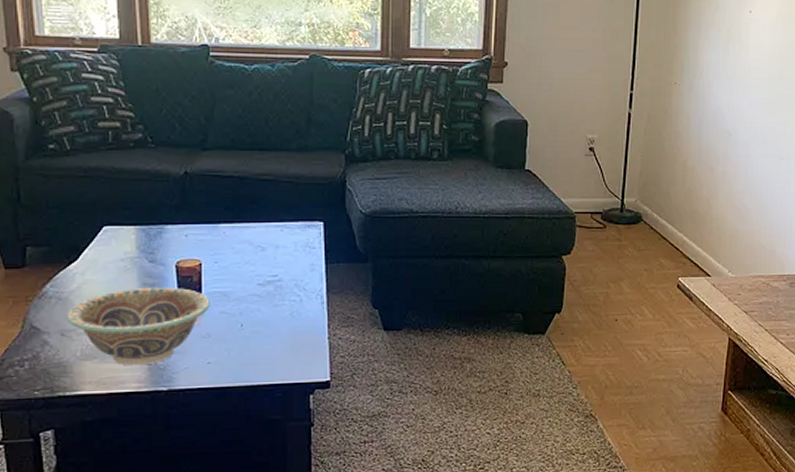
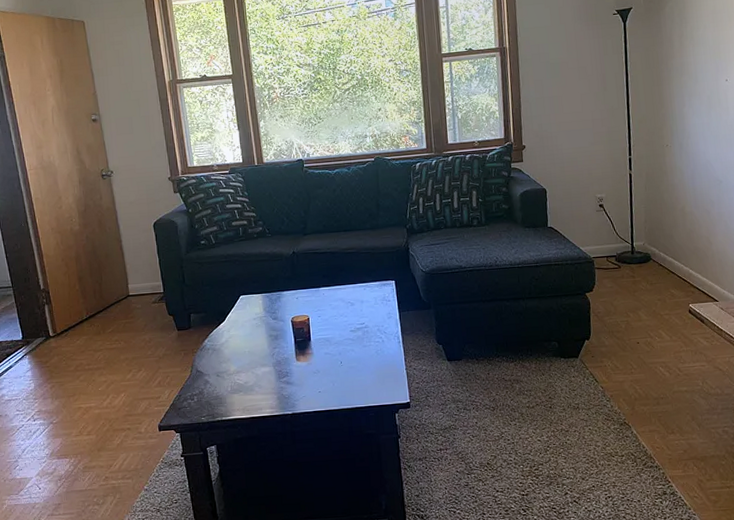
decorative bowl: present [67,287,210,366] -> none [220,336,317,397]

